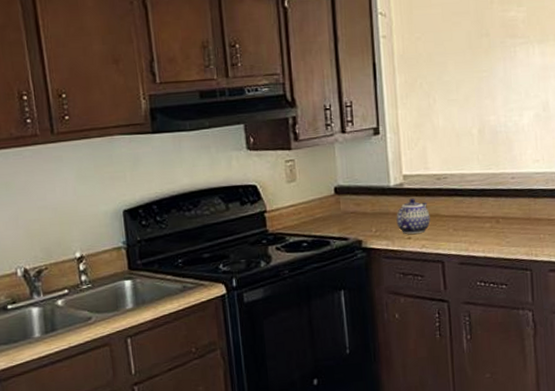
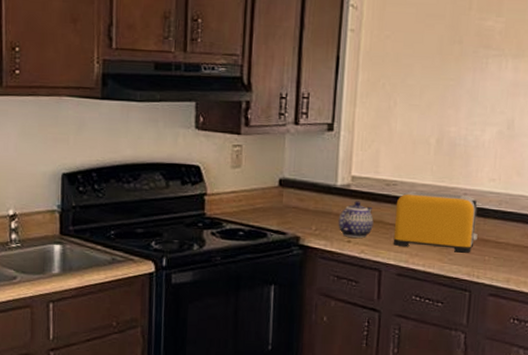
toaster: none [449,178,530,236] -> present [393,190,482,253]

